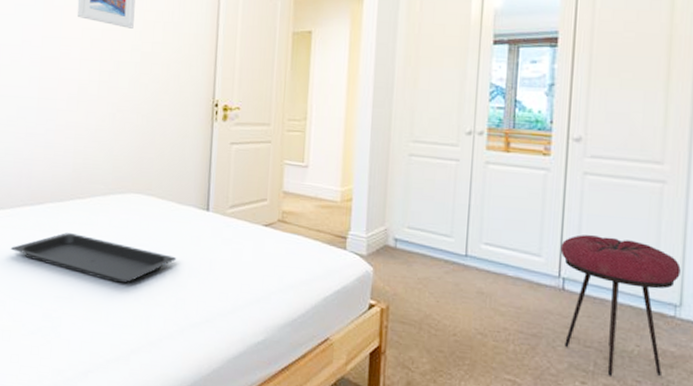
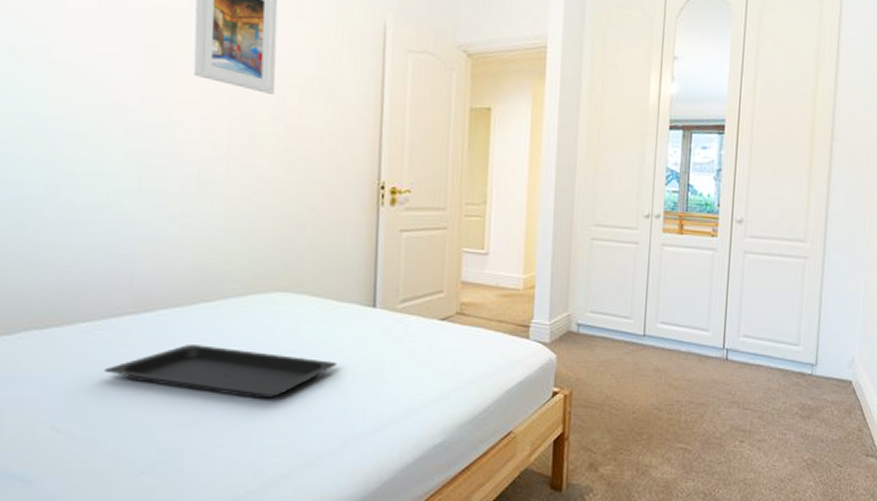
stool: present [560,235,681,376] -> none [725,308,817,432]

